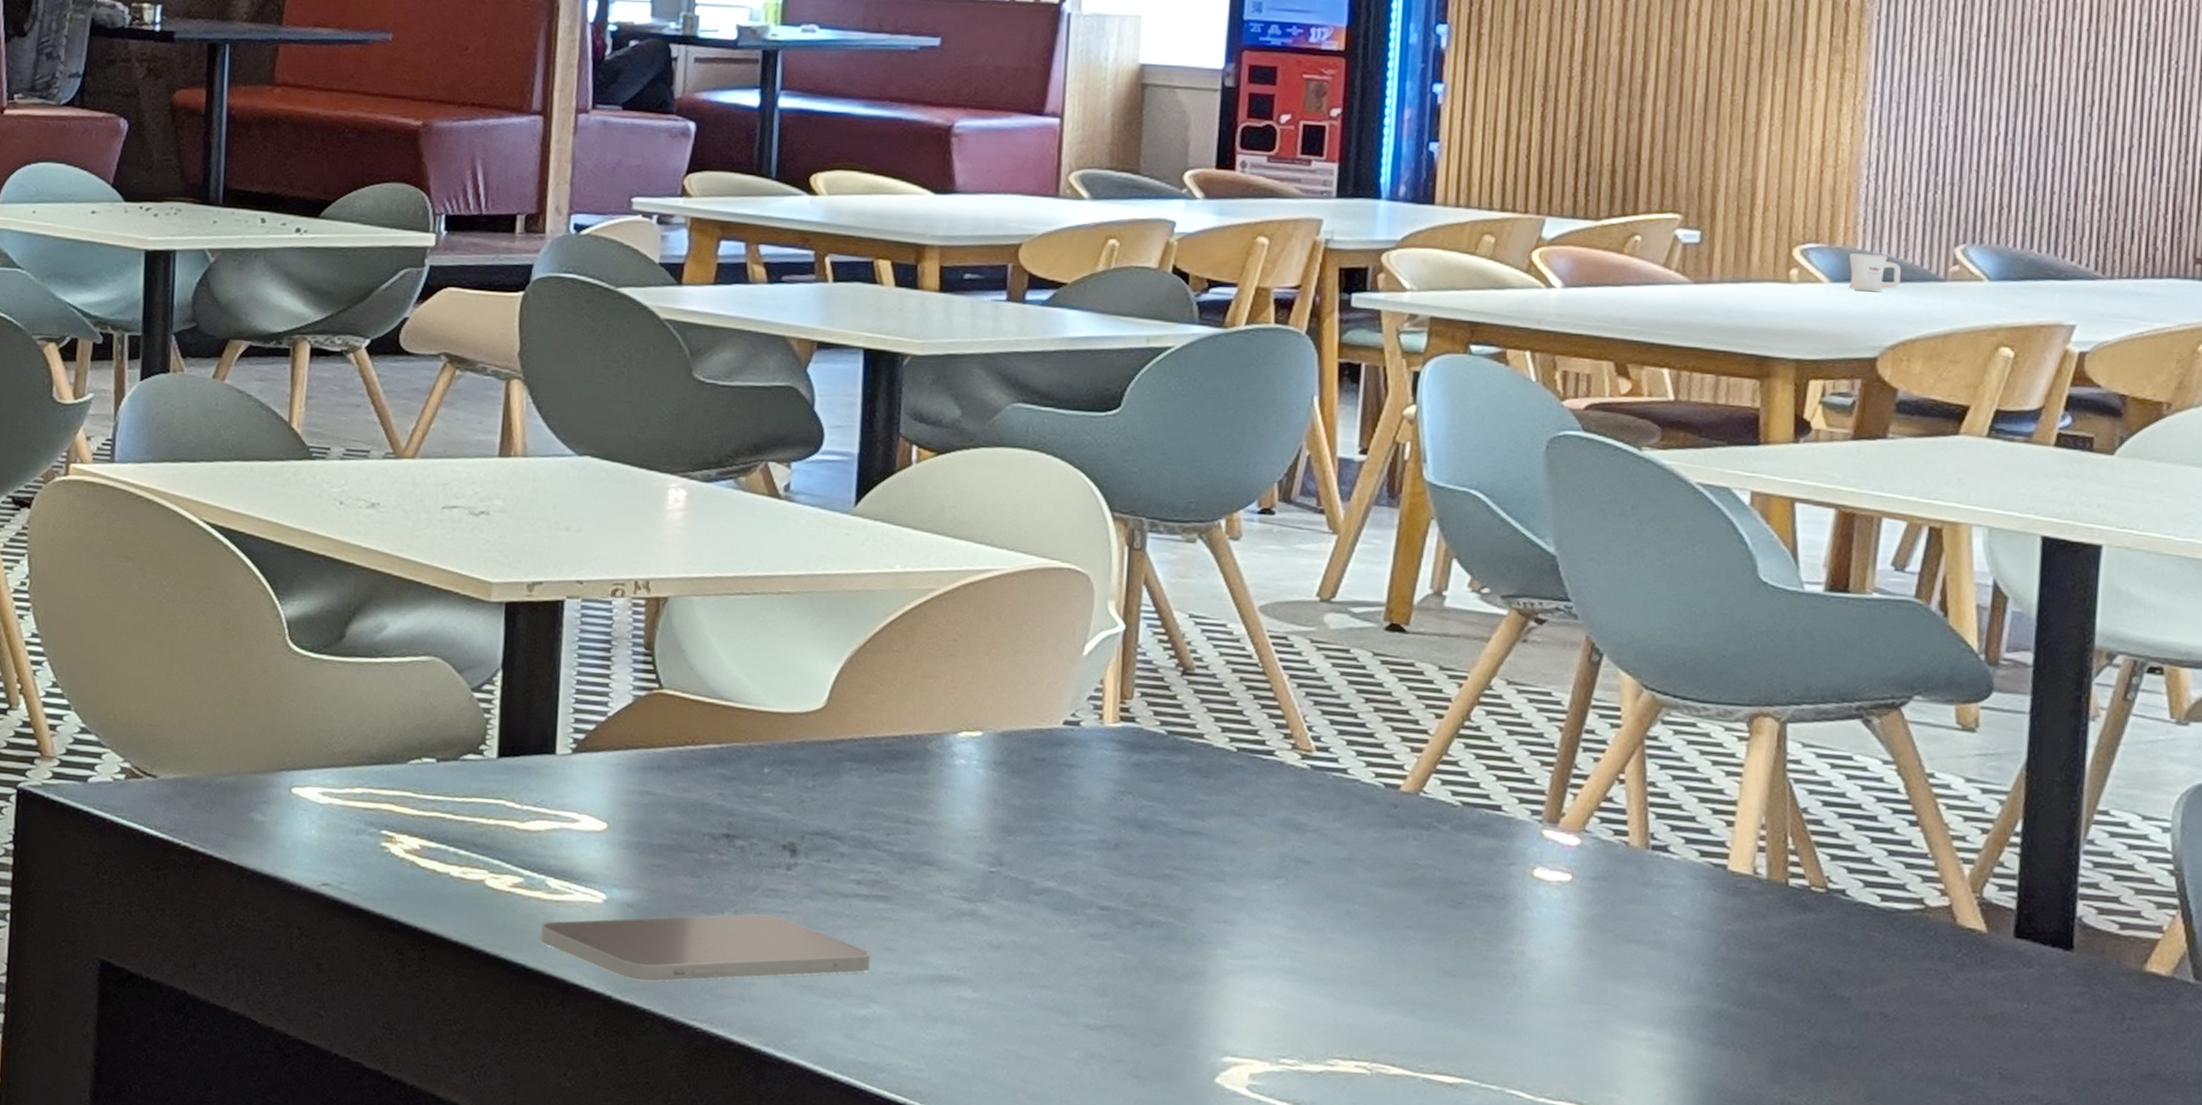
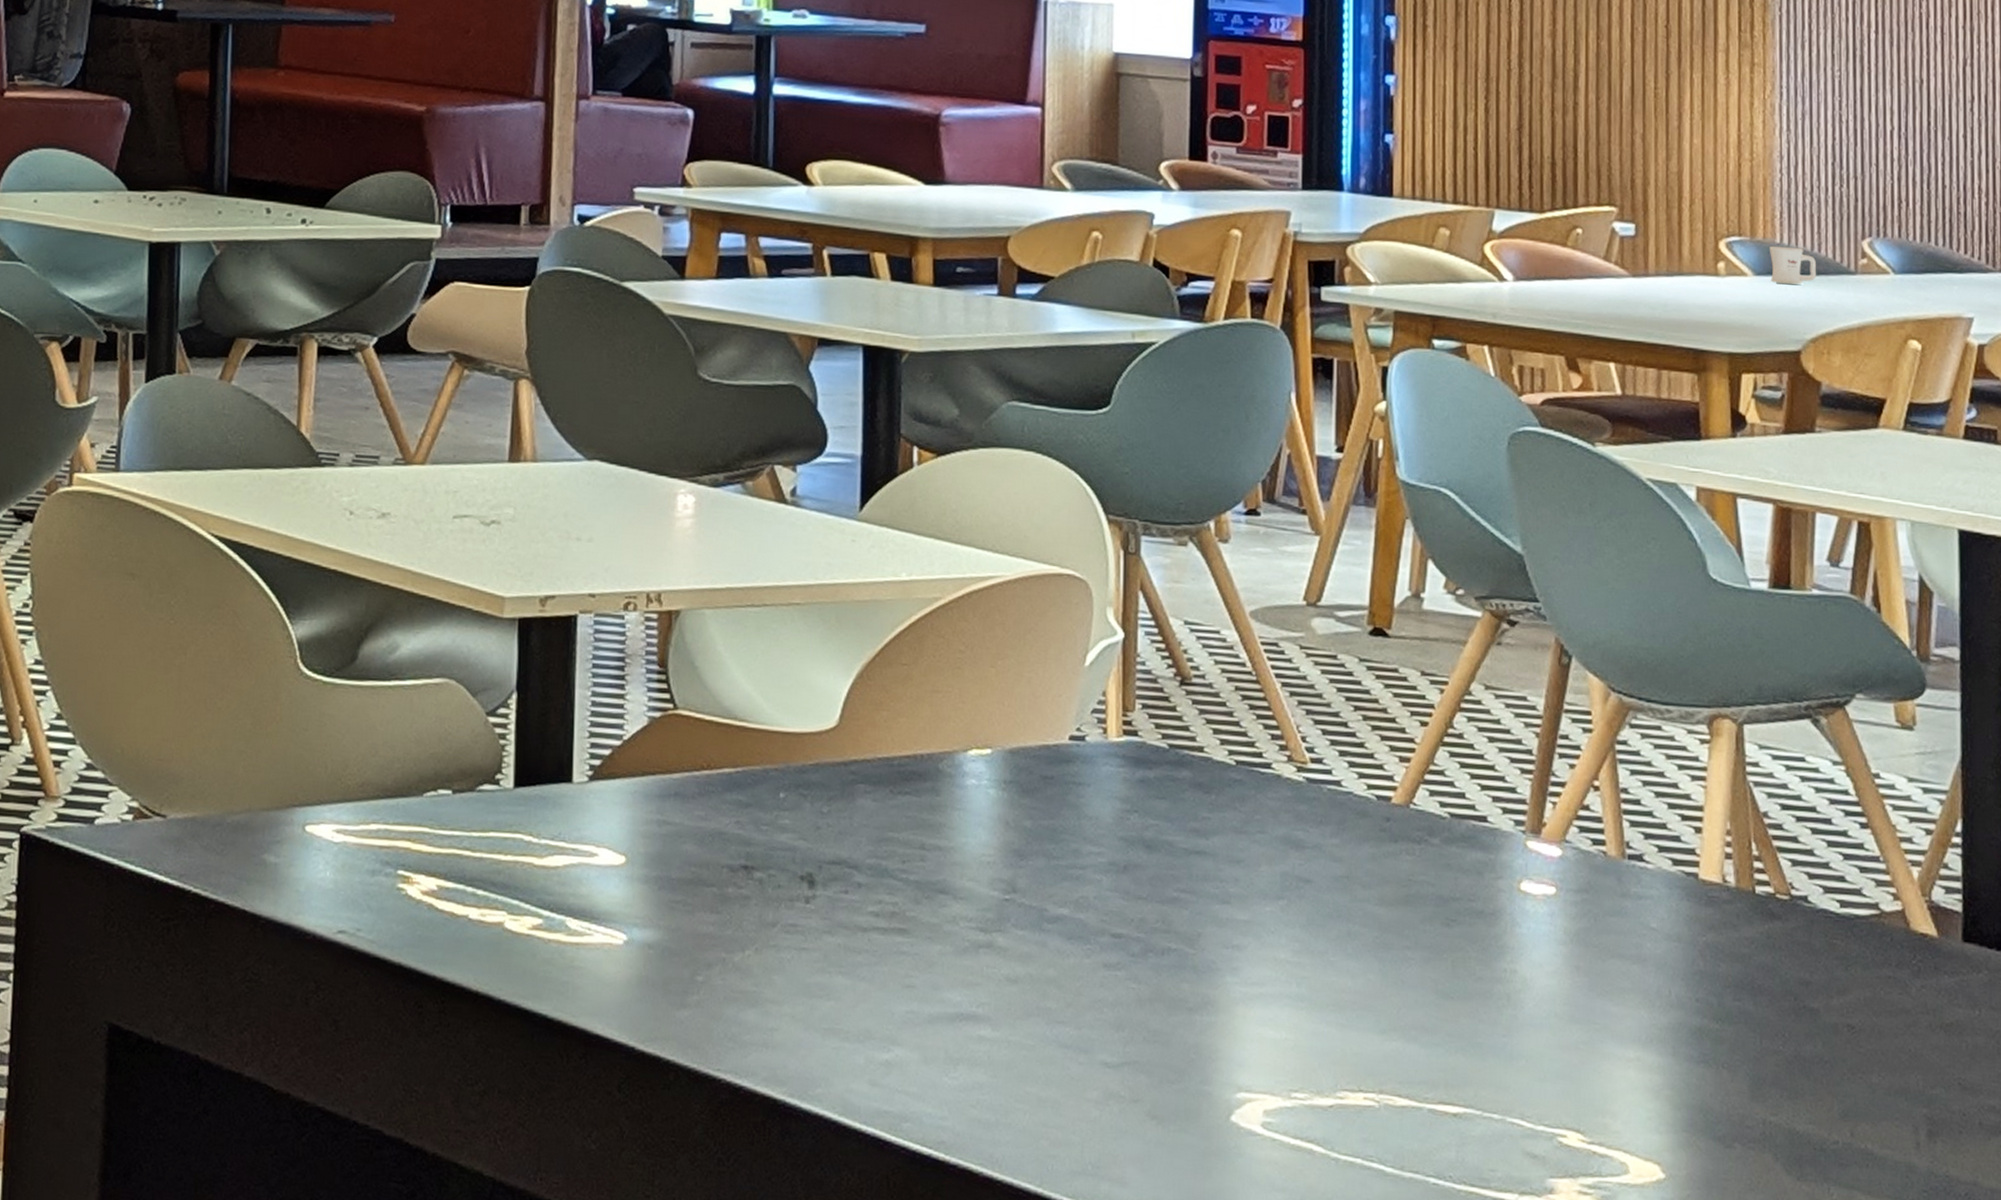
smartphone: present [540,914,871,982] -> none [561,952,892,1030]

